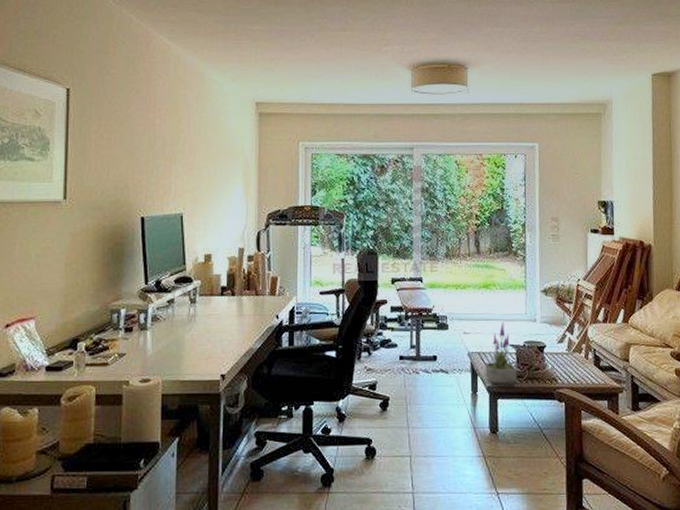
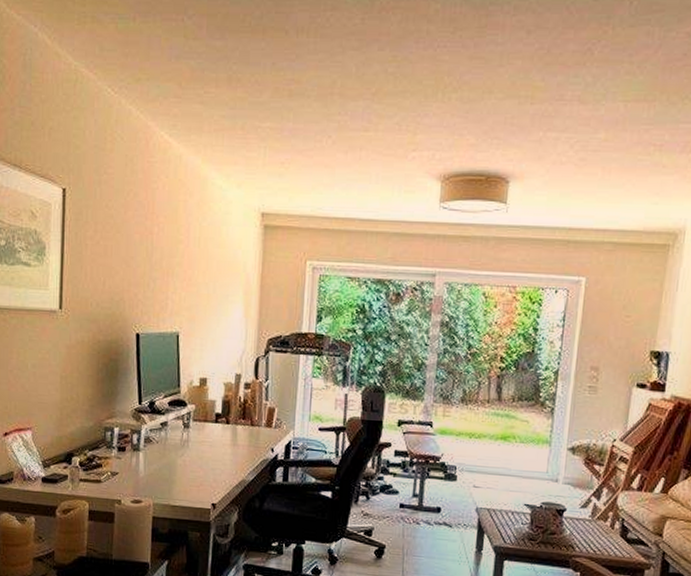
potted plant: present [485,322,517,385] -> none [493,478,530,547]

